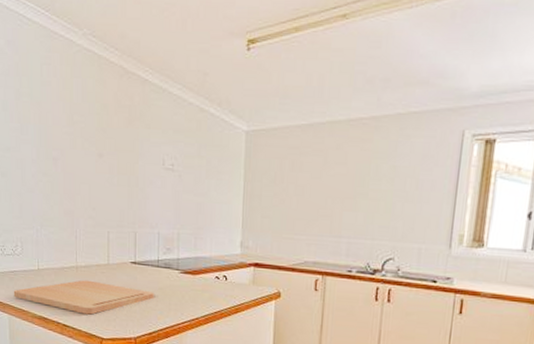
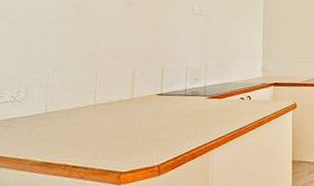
cutting board: present [13,280,154,315] -> none [7,116,181,152]

